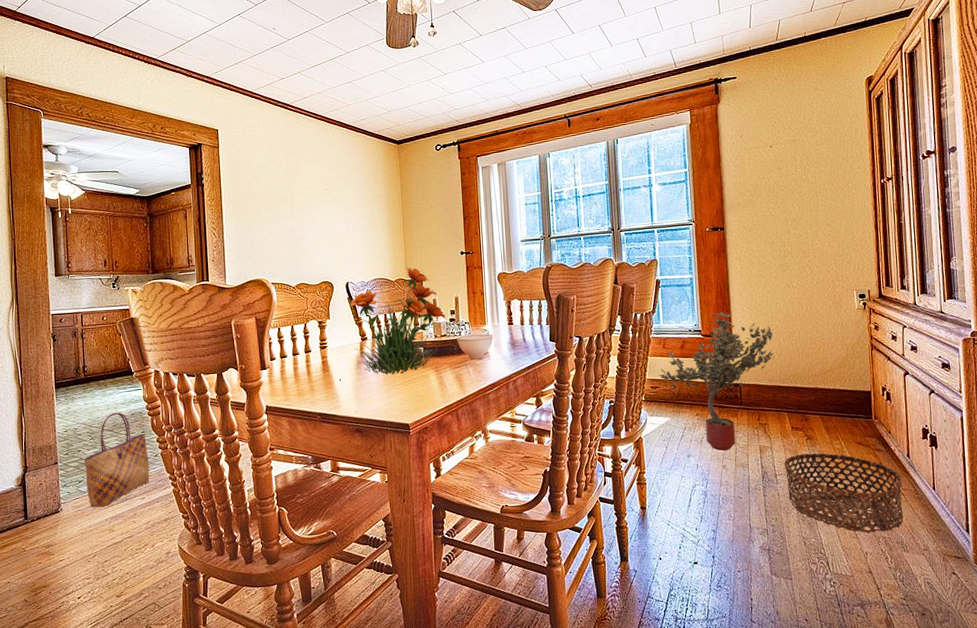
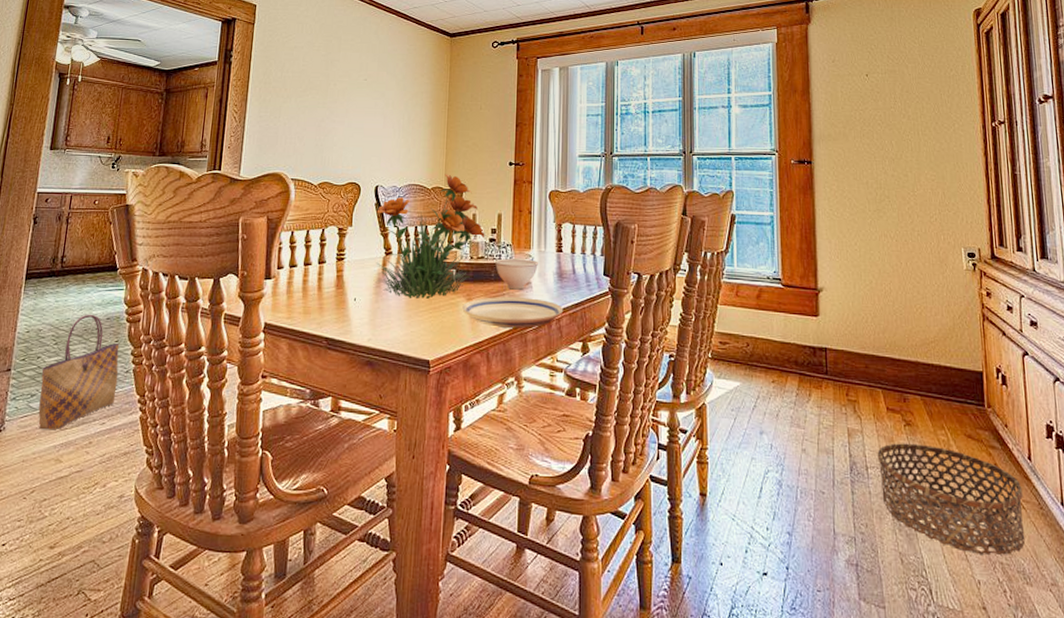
plate: none [432,365,518,392] -> present [462,297,564,328]
potted tree: present [659,311,775,451] -> none [729,258,868,430]

